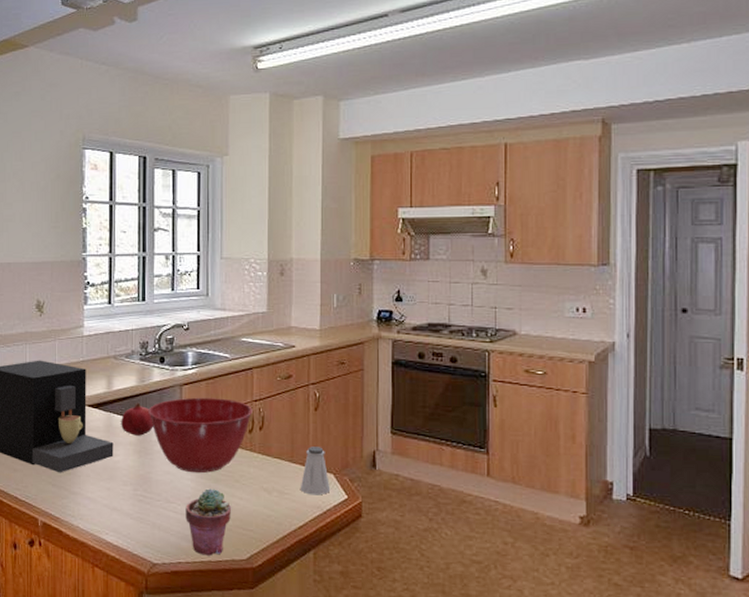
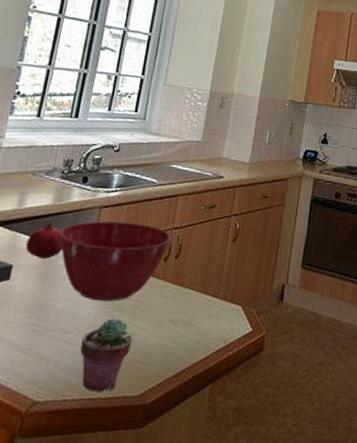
saltshaker: present [300,446,331,496] -> none [206,277,237,328]

